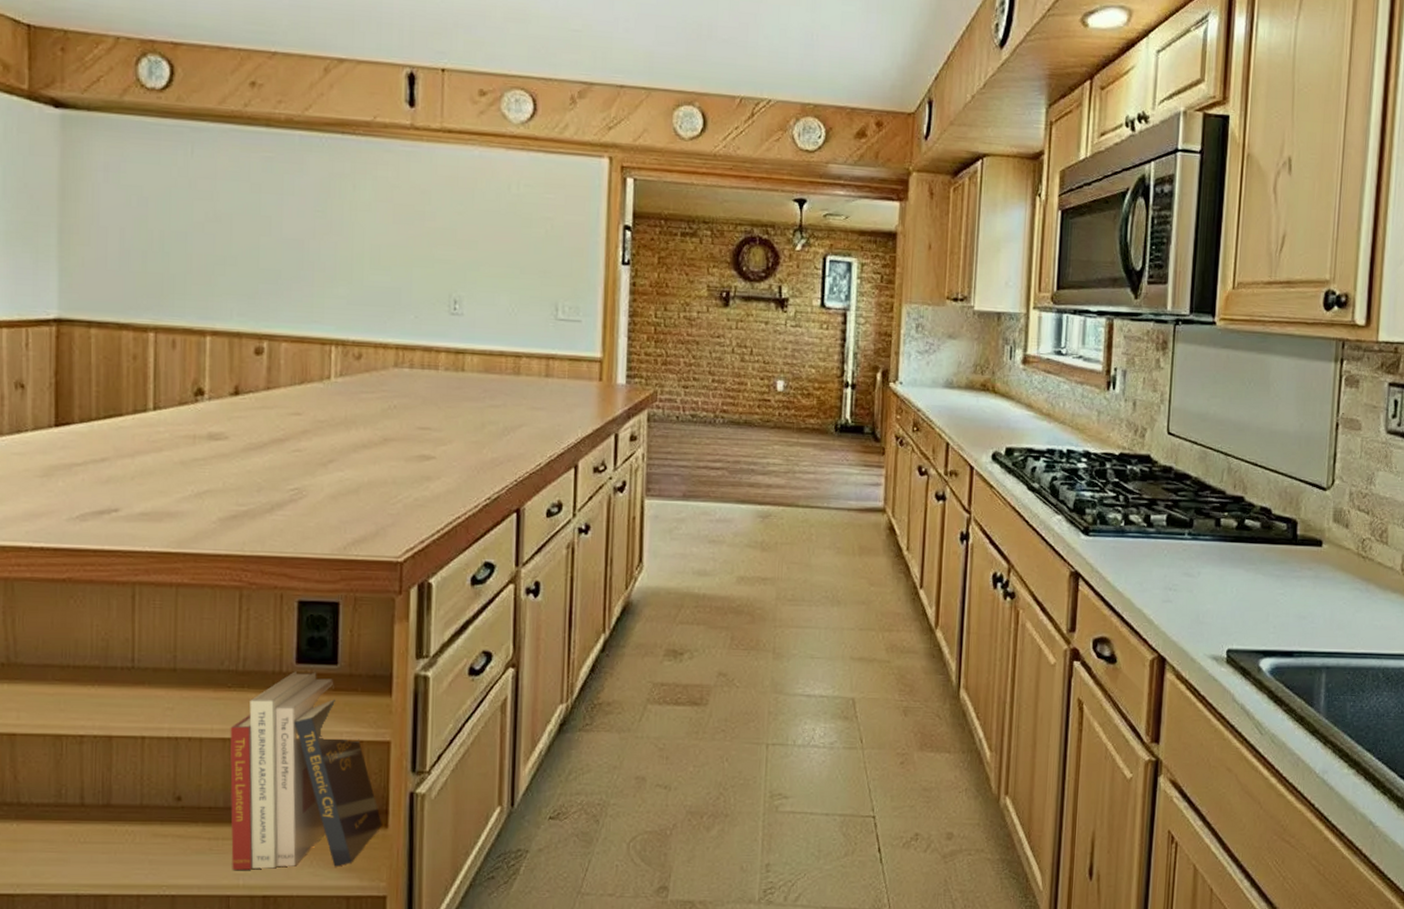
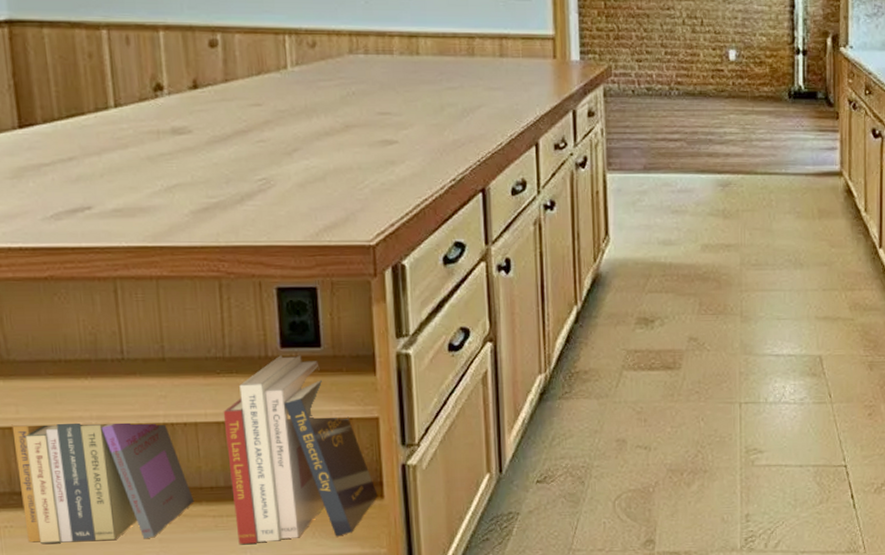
books: none [10,730,191,860] -> present [11,423,195,543]

